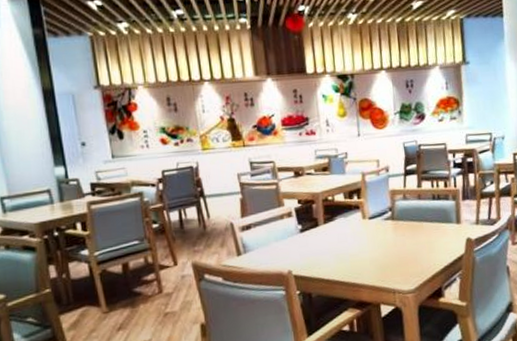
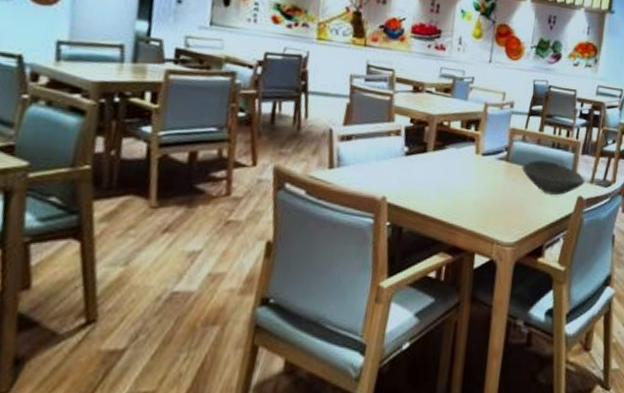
bowl: none [407,212,471,242] -> present [521,160,585,195]

